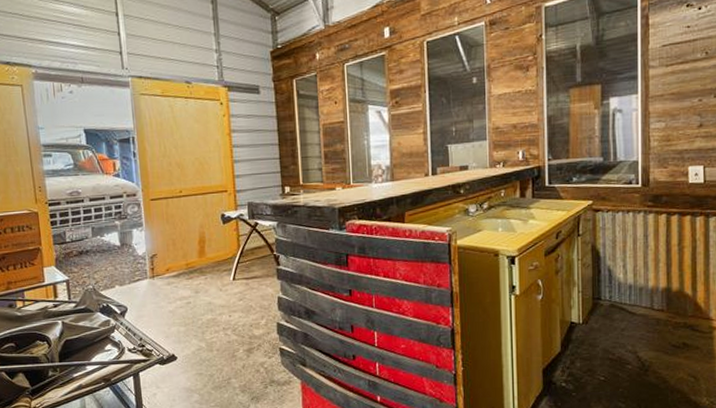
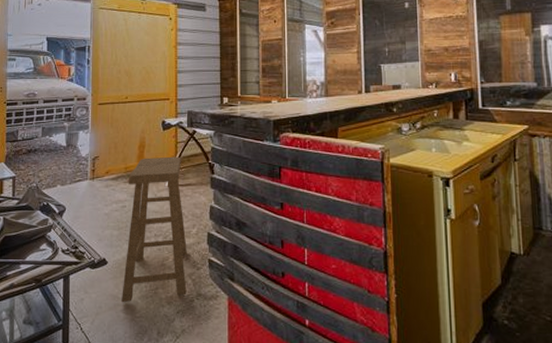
stool: none [190,250,260,395] -> present [122,156,187,303]

